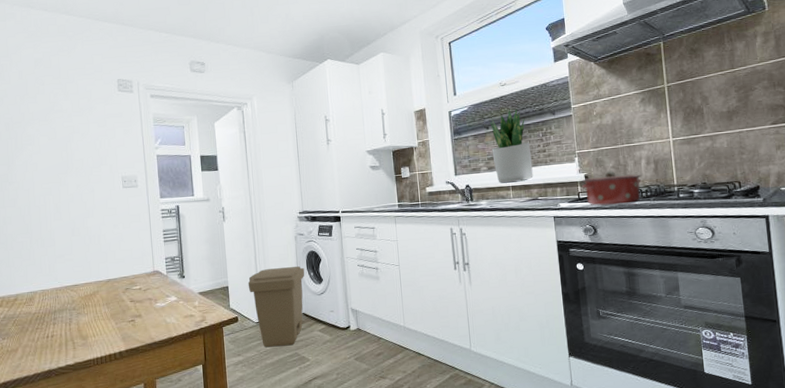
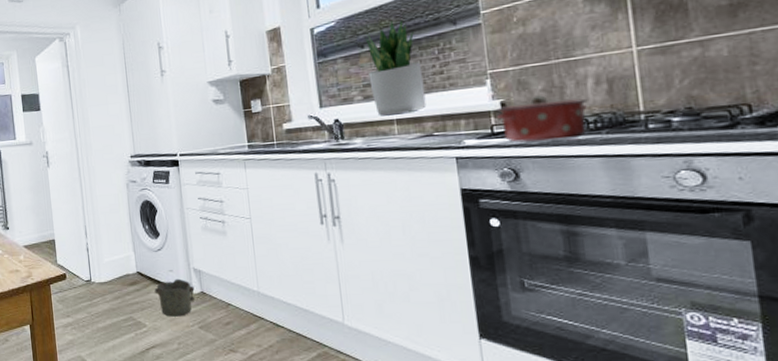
trash can: present [247,266,305,348] -> none [75,218,139,309]
bucket: none [317,318,352,351] -> present [154,278,195,317]

